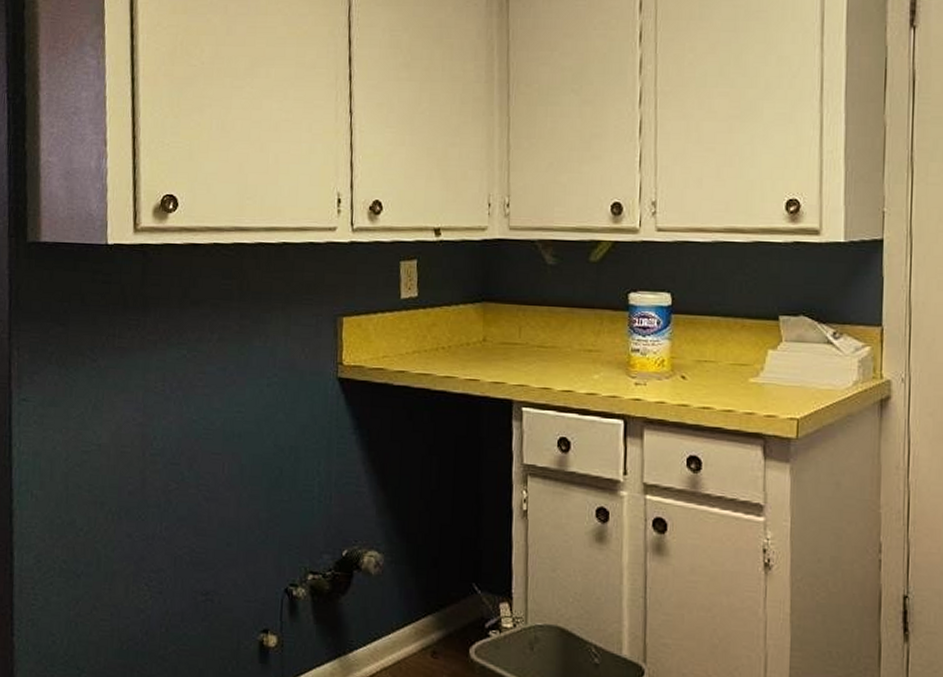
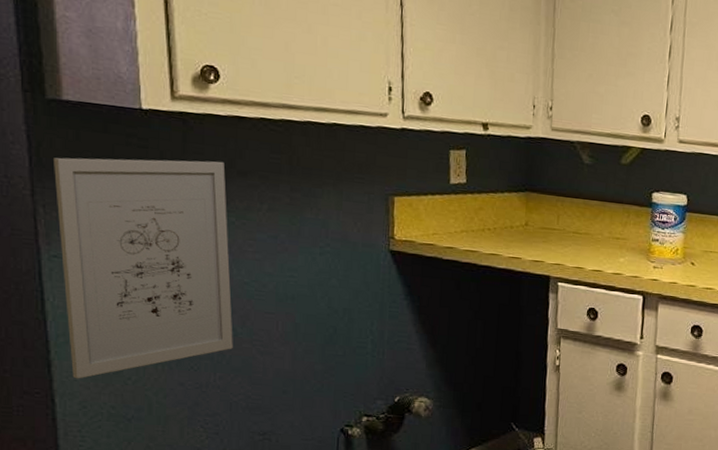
wall art: none [29,291,180,530] -> present [54,157,233,379]

